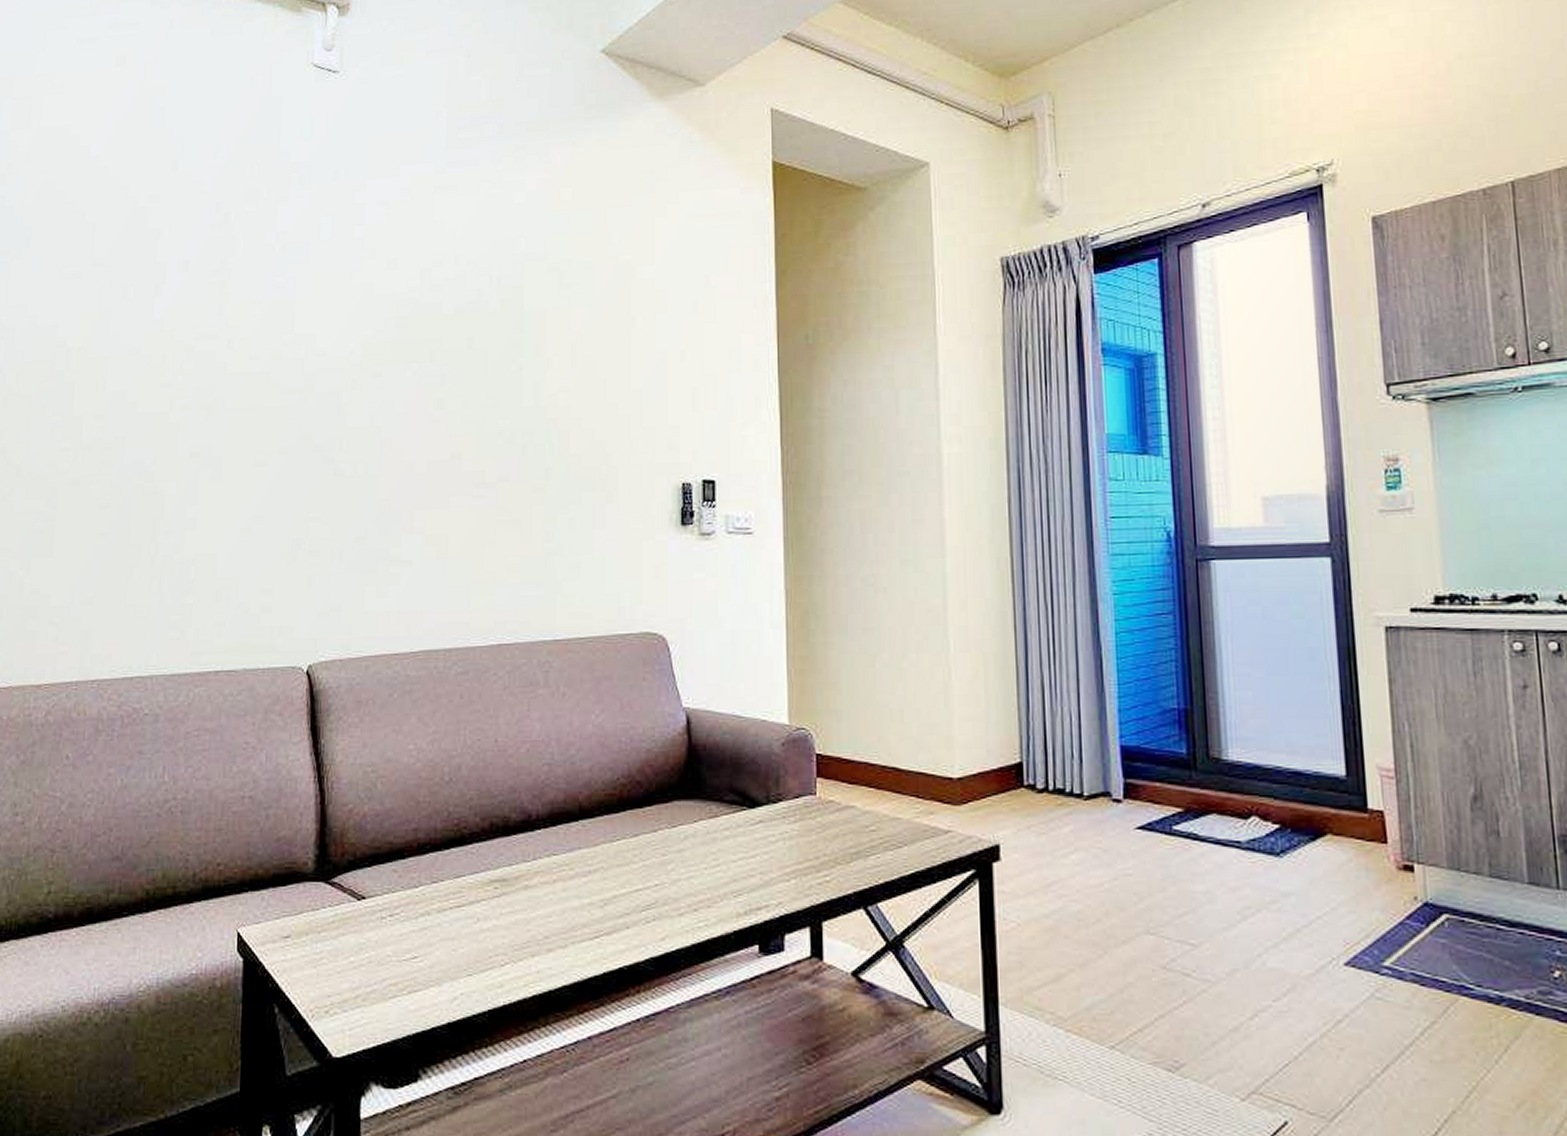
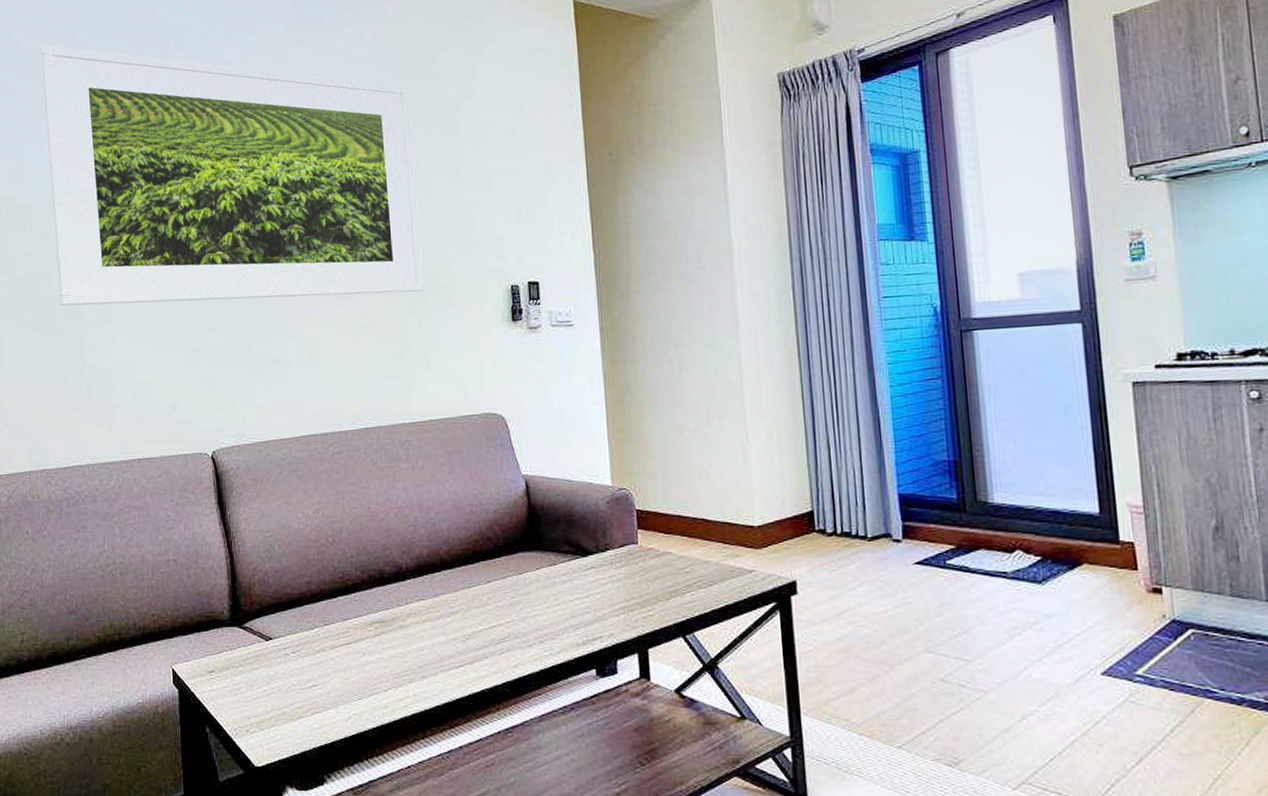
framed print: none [133,171,580,486] -> present [41,45,425,306]

